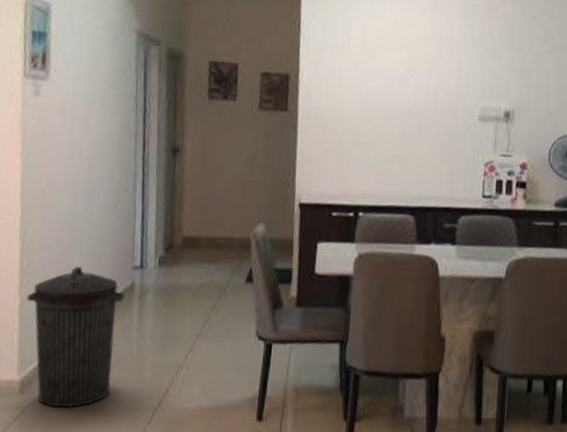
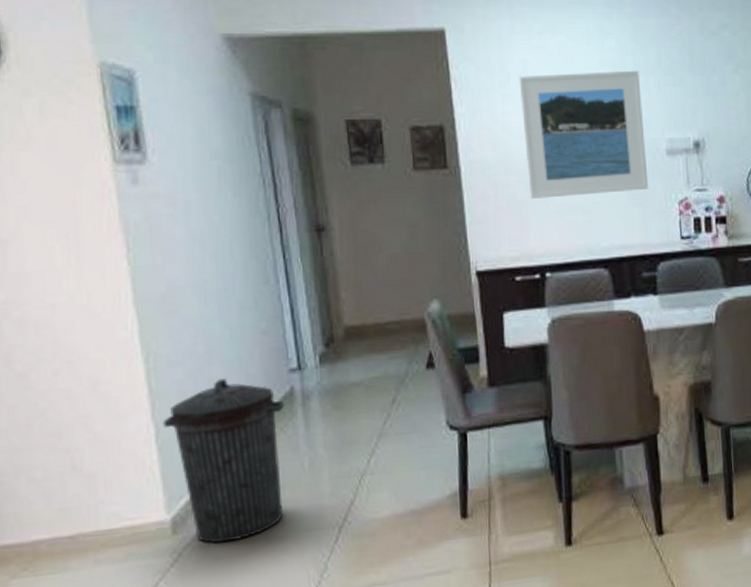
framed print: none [354,38,463,150] -> present [518,70,649,199]

